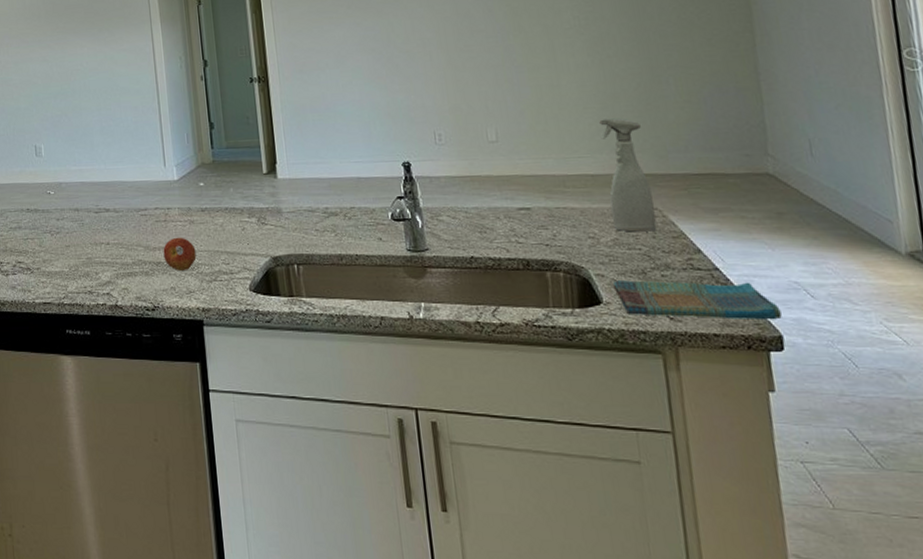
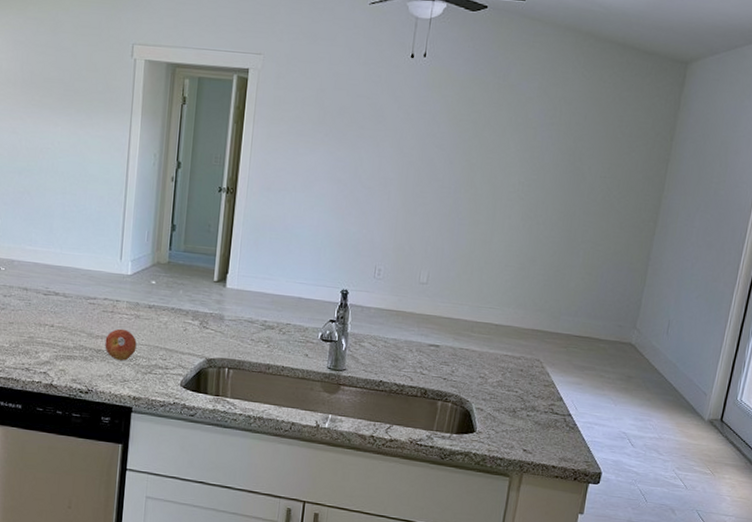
spray bottle: present [599,118,657,232] -> none [501,277,546,379]
dish towel: present [612,280,782,320] -> none [487,415,607,460]

